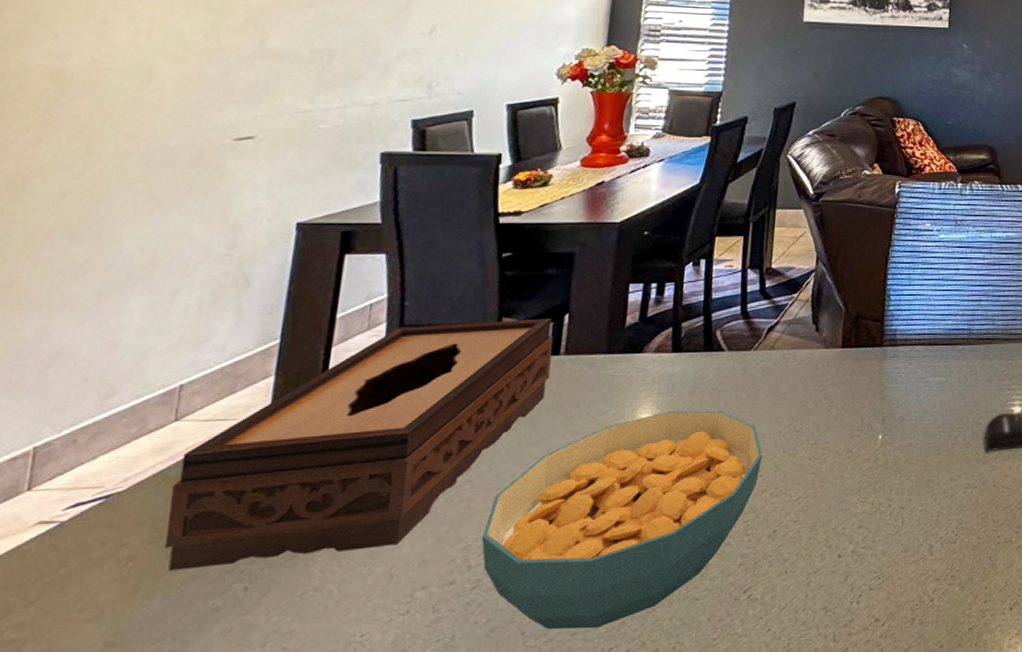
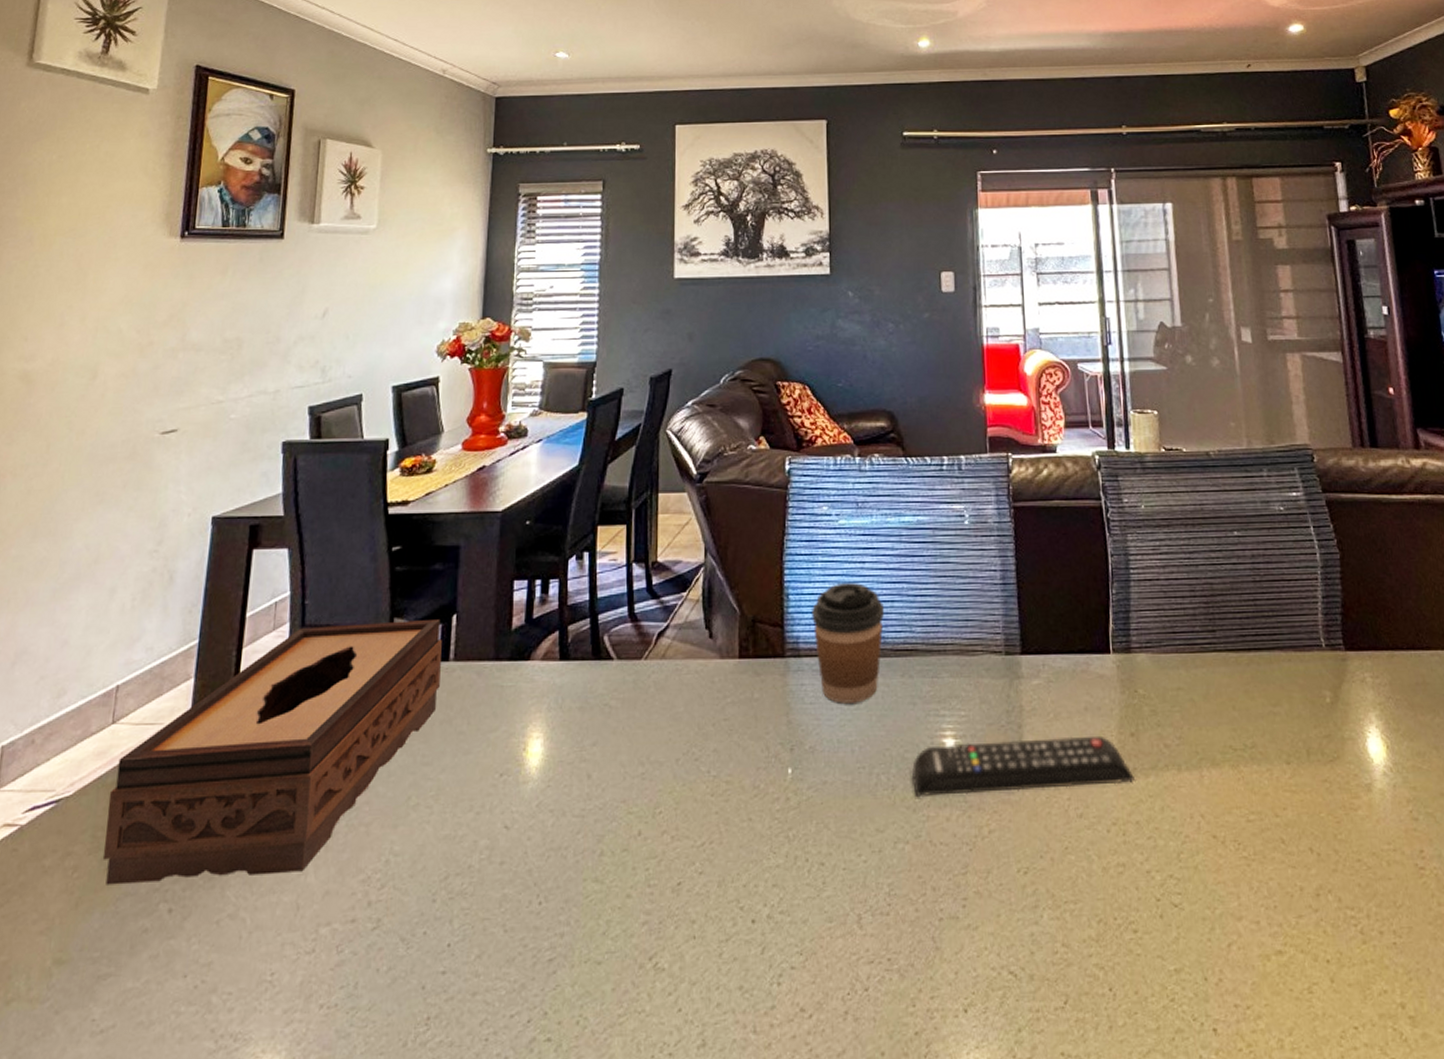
cereal bowl: present [482,410,763,630] -> none [381,729,661,989]
coffee cup: none [909,285,973,382] -> present [812,582,885,703]

